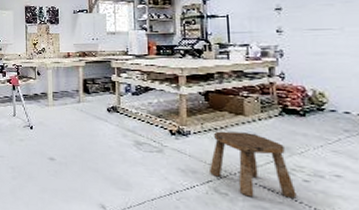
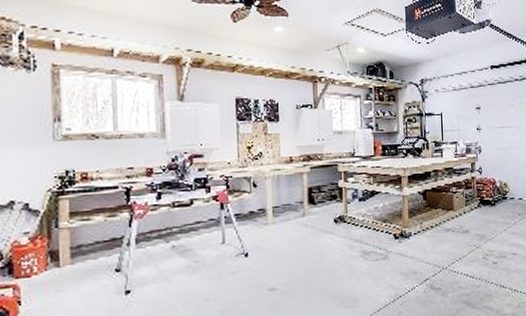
stool: present [210,131,297,199] -> none [427,226,489,287]

